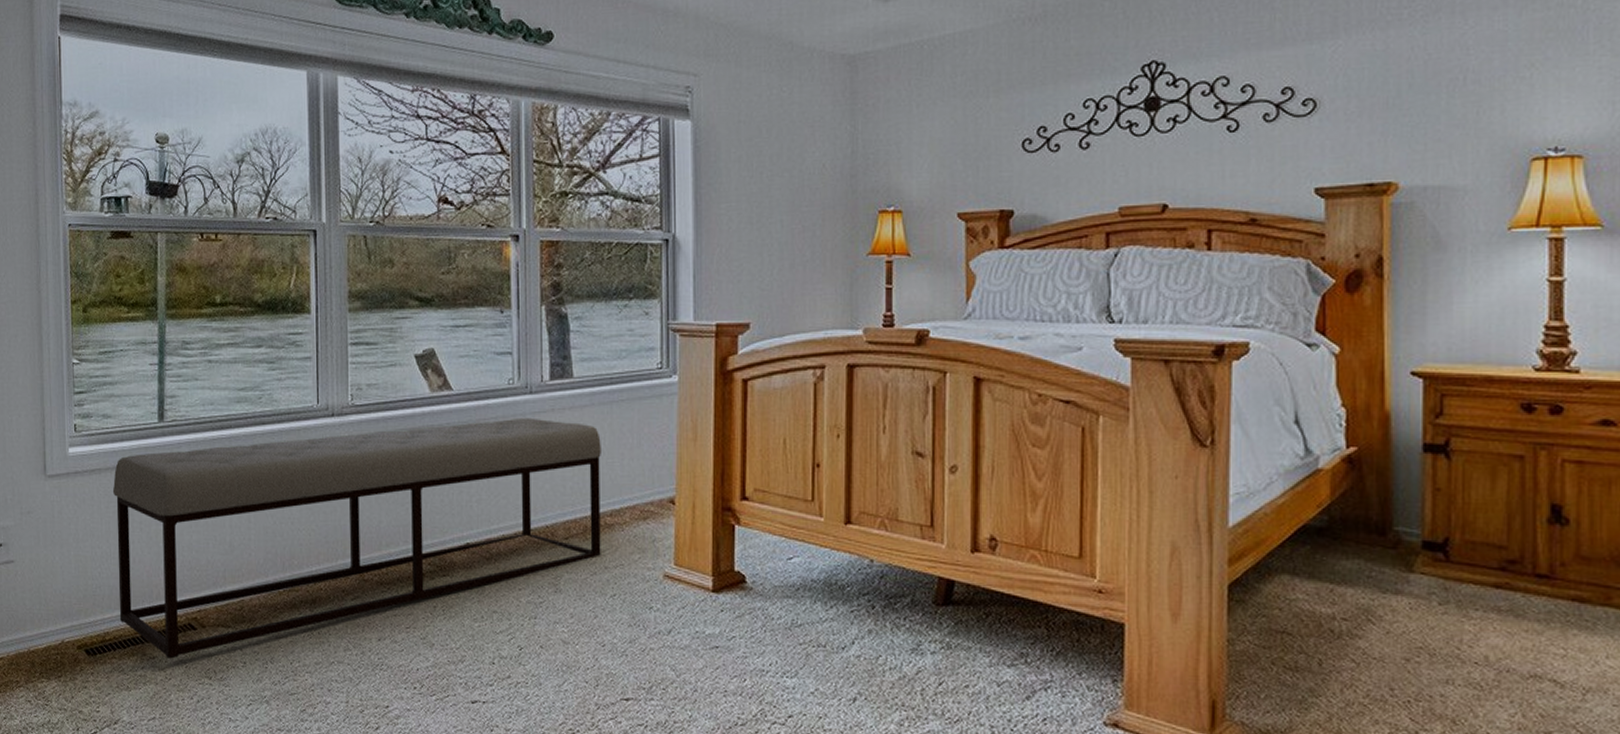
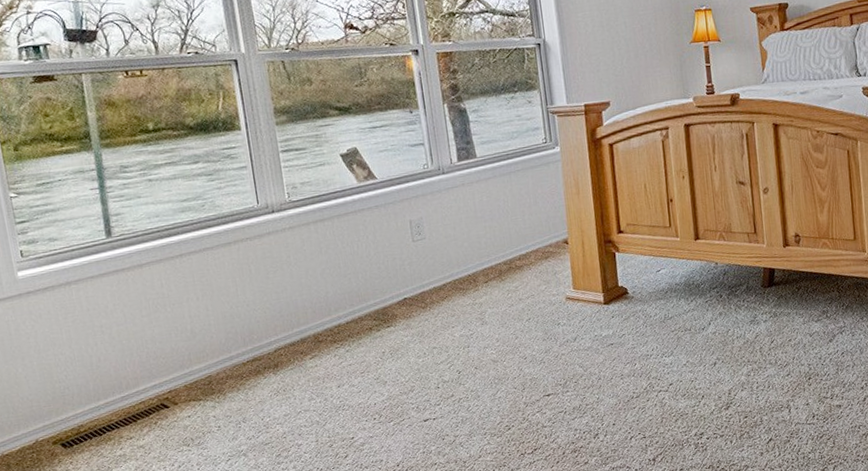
bench: present [112,417,601,659] -> none [68,192,515,437]

